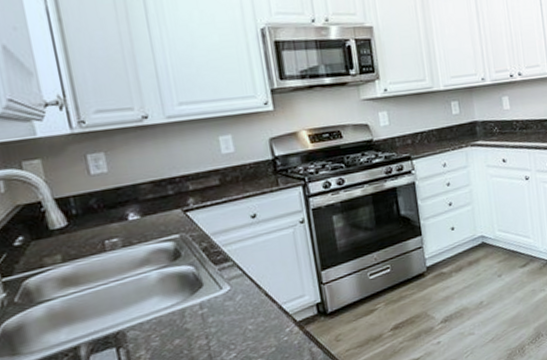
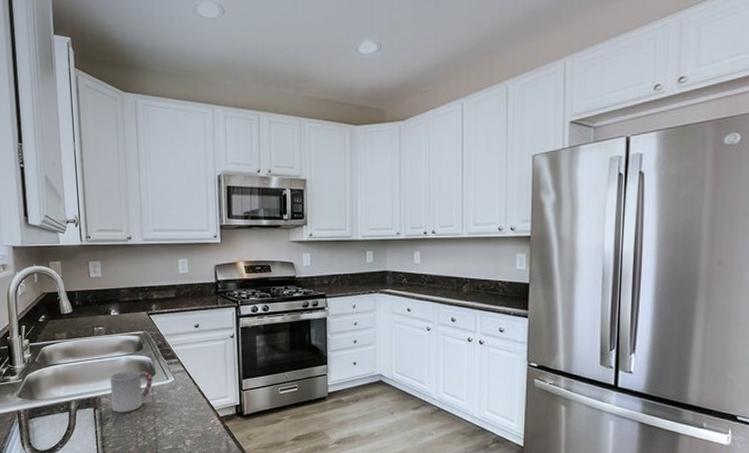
cup: none [136,285,201,346] -> present [109,370,153,413]

